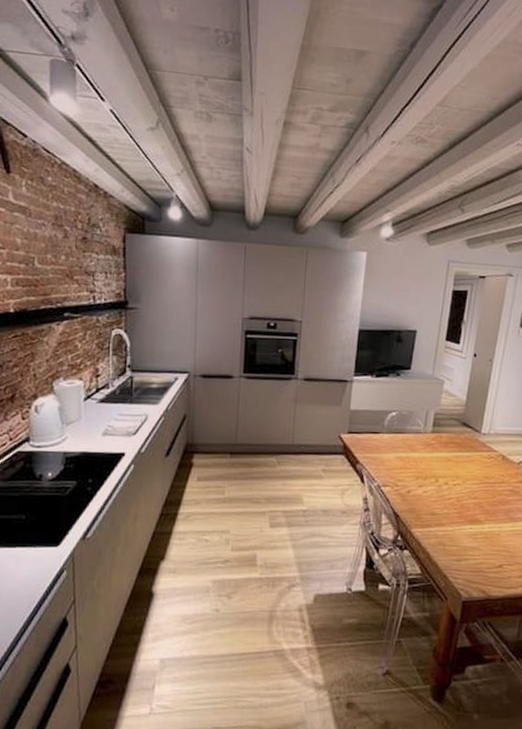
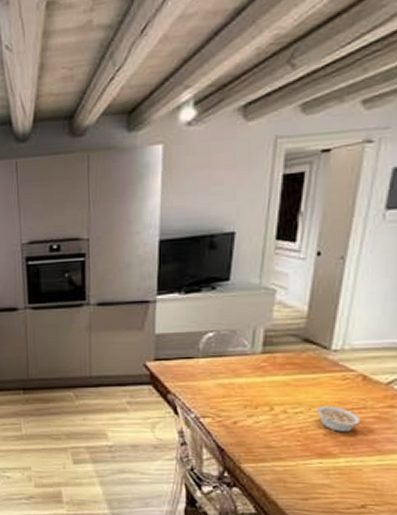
legume: none [469,480,500,502] -> present [316,406,361,432]

